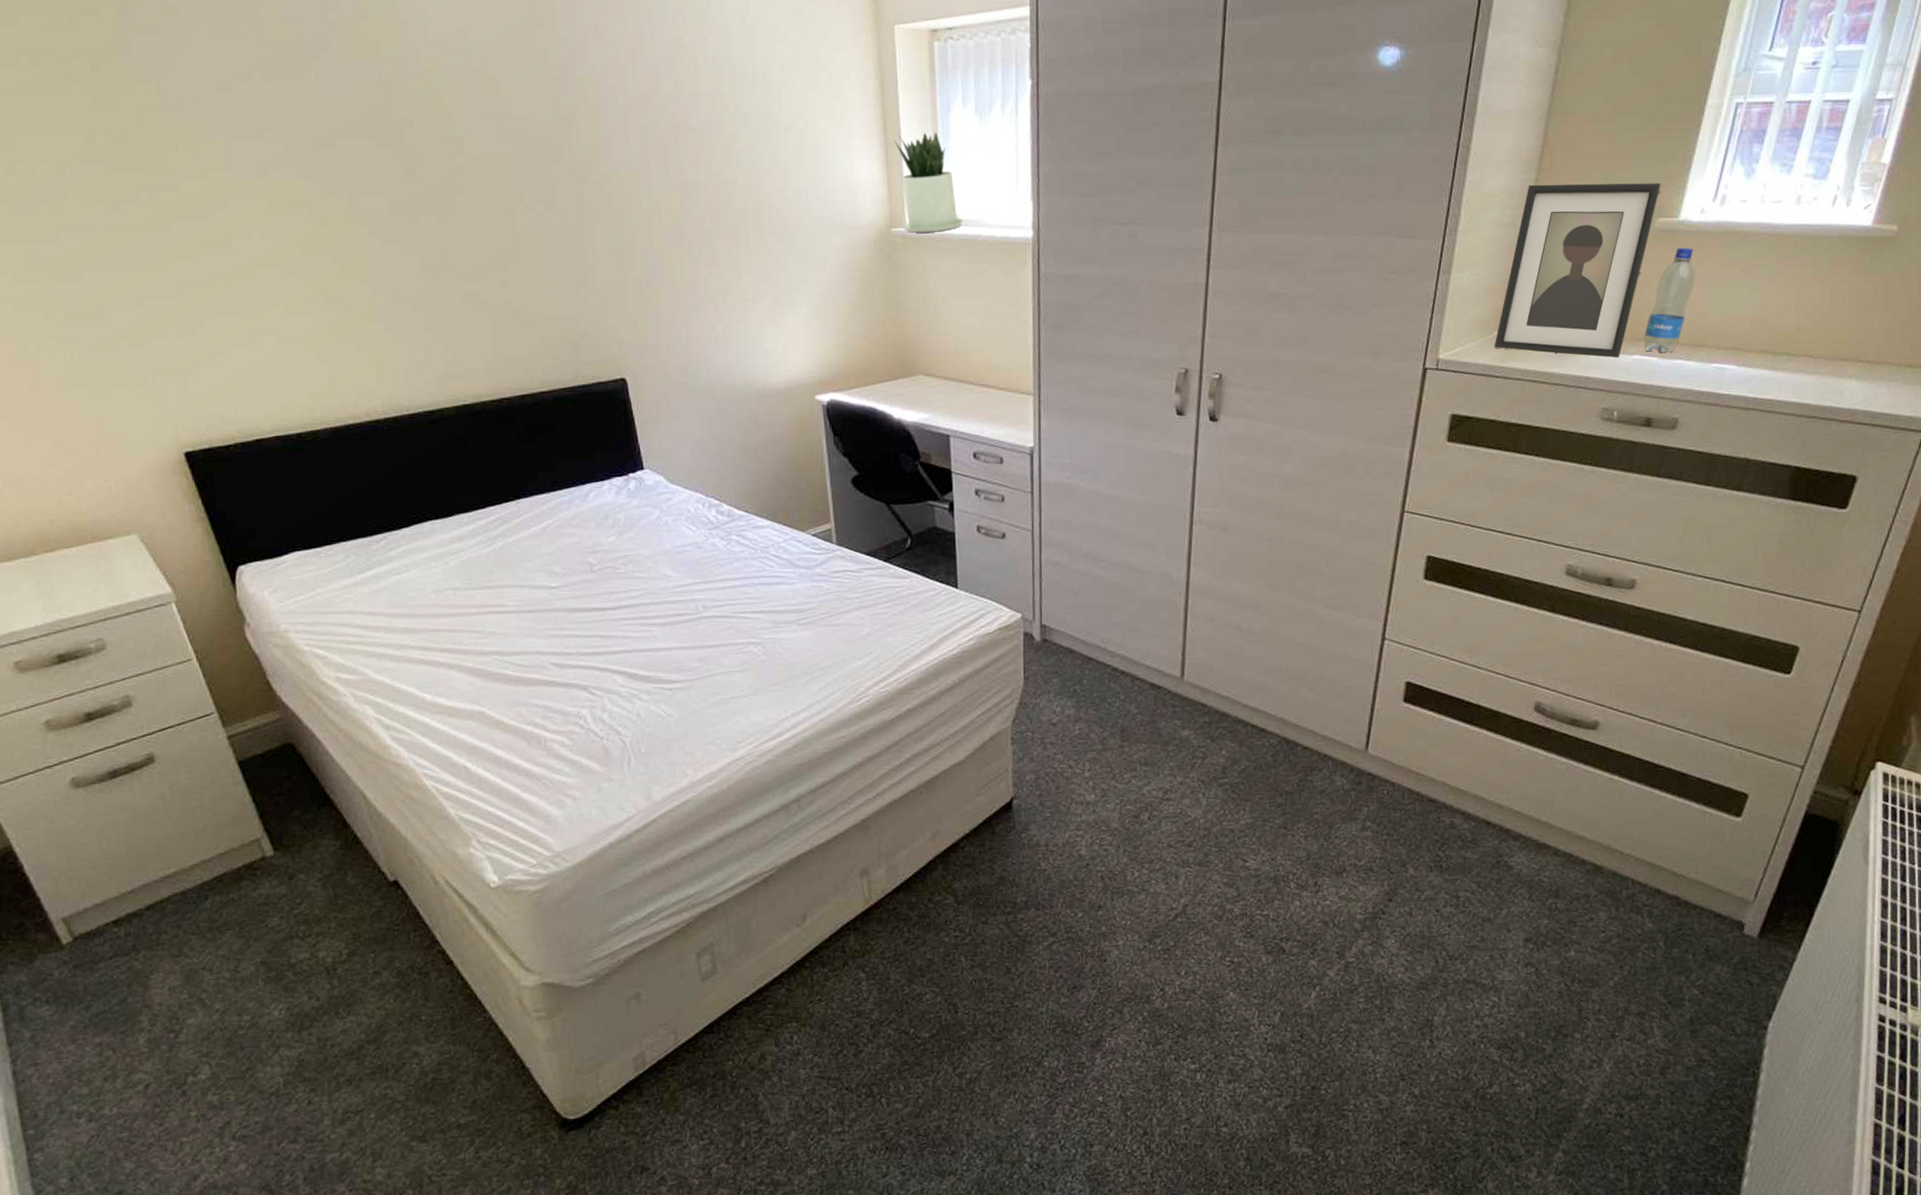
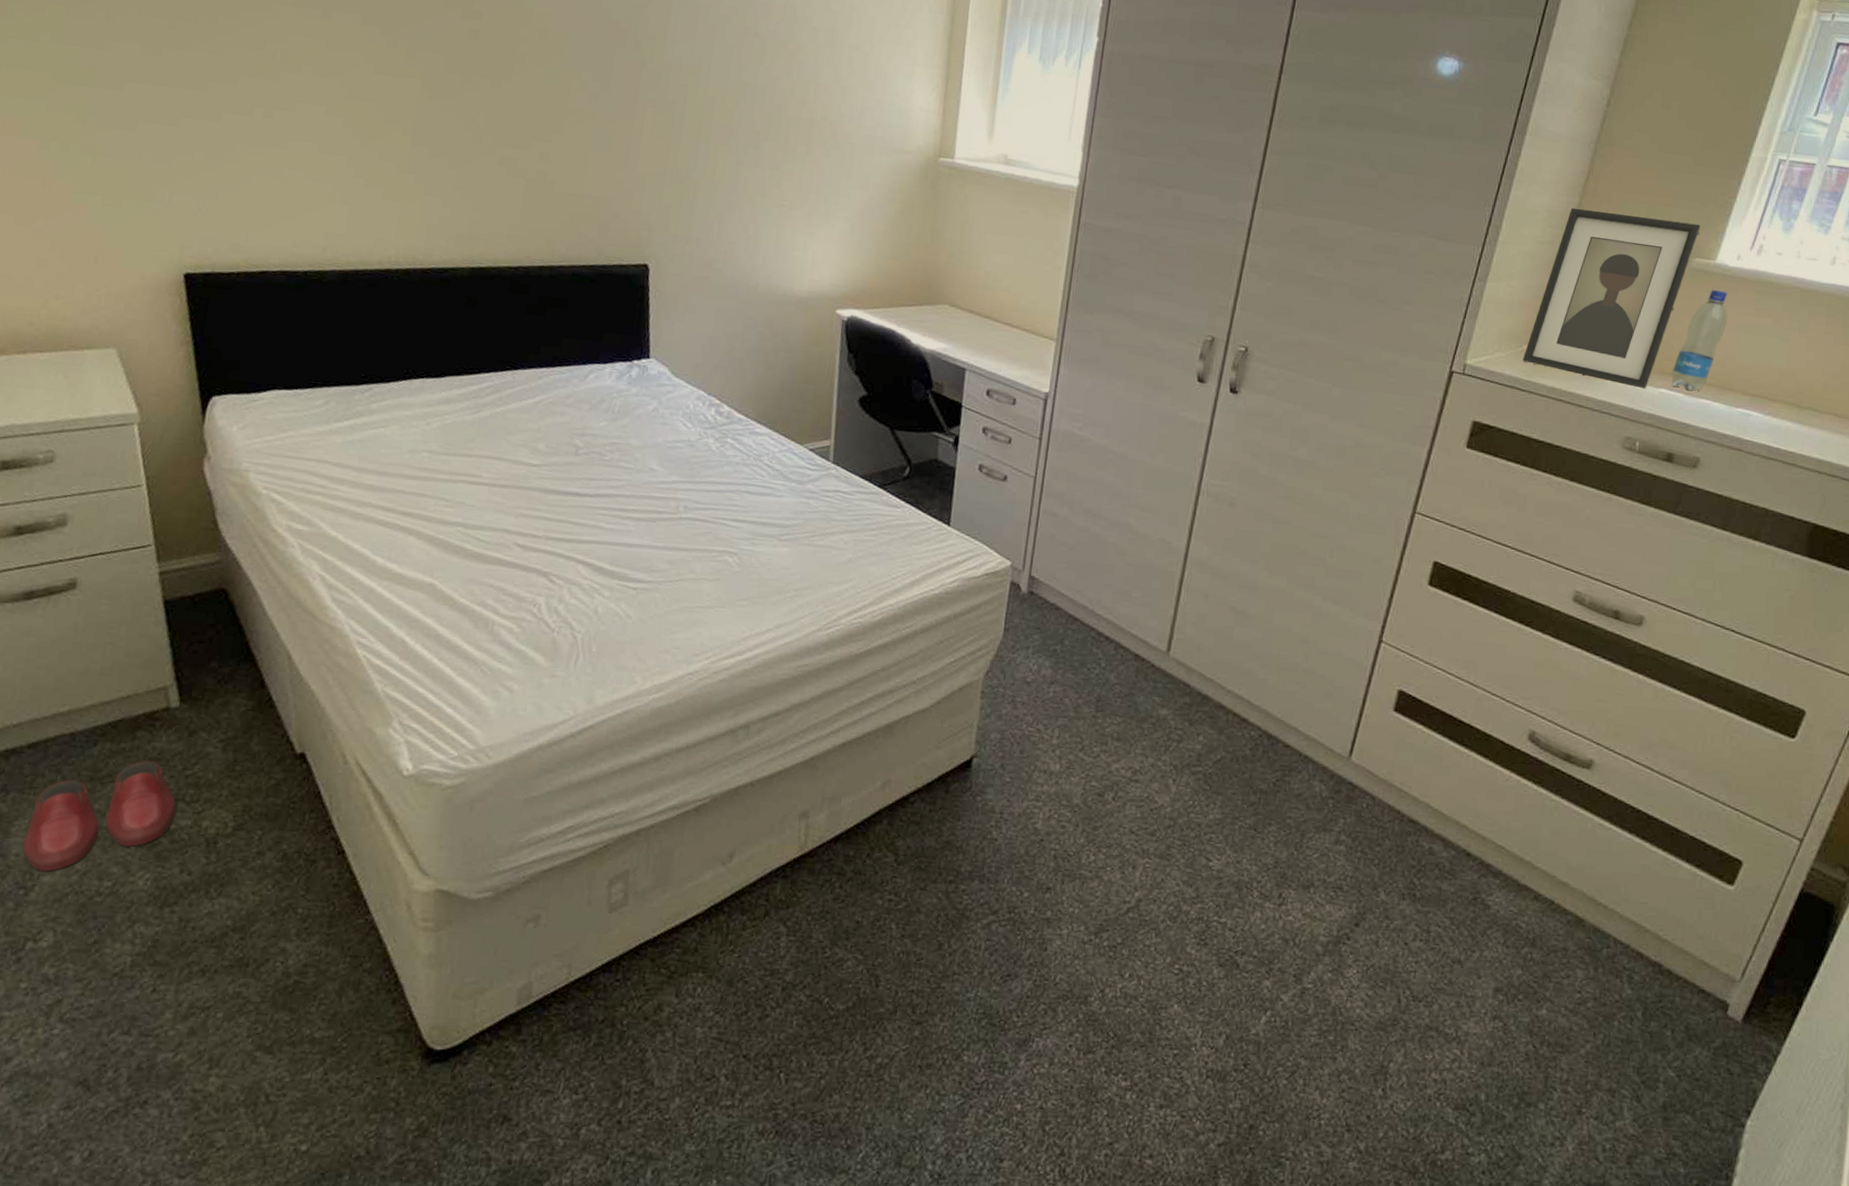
slippers: none [162,906,293,1015] -> present [23,760,176,872]
planter: present [894,131,963,233] -> none [951,70,1012,168]

